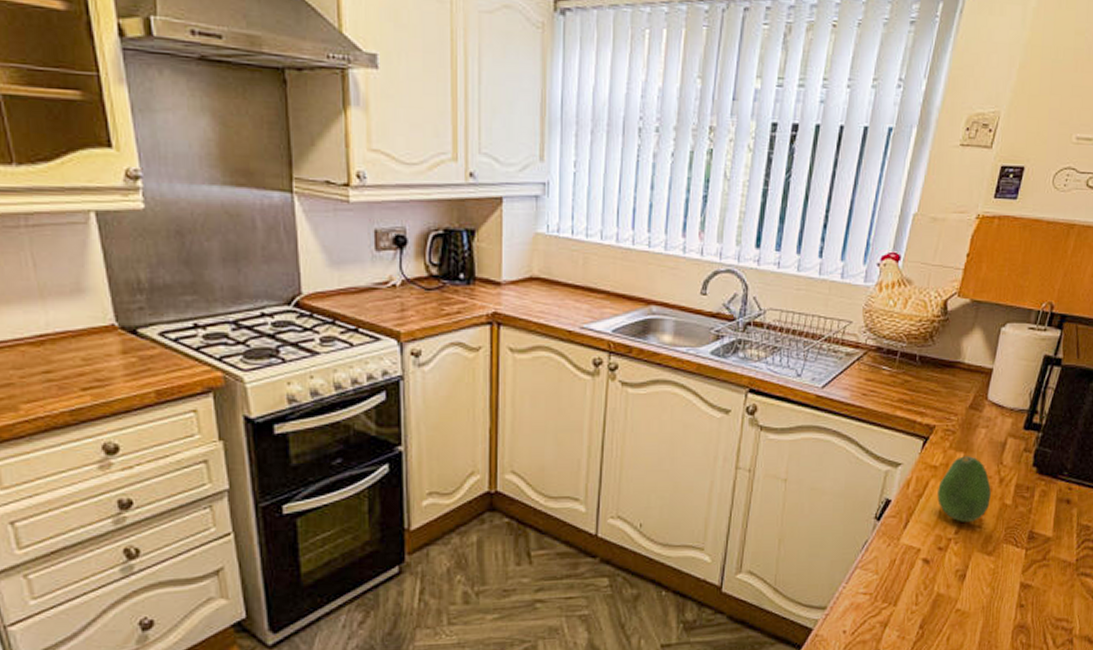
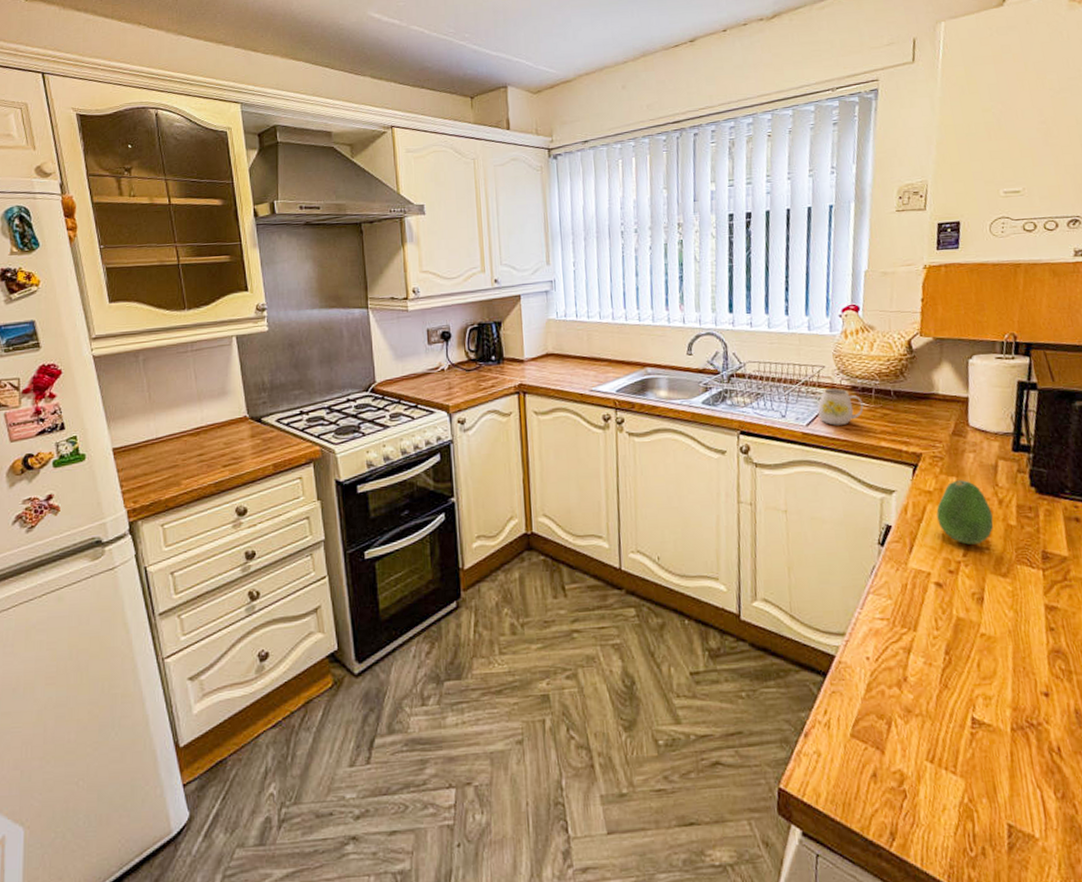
mug: none [836,347,886,389] -> present [817,388,864,425]

